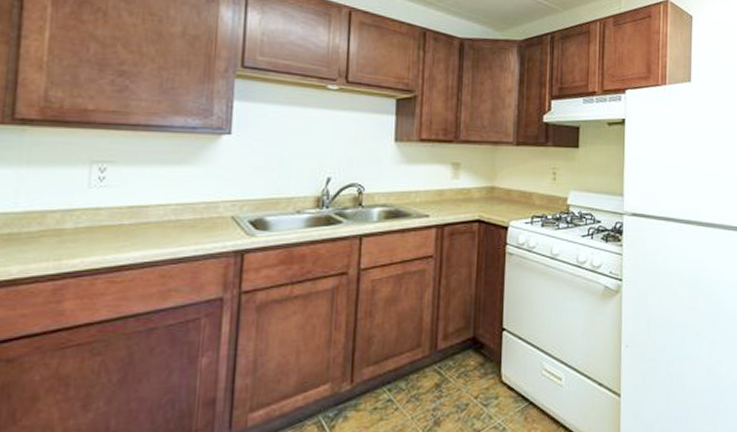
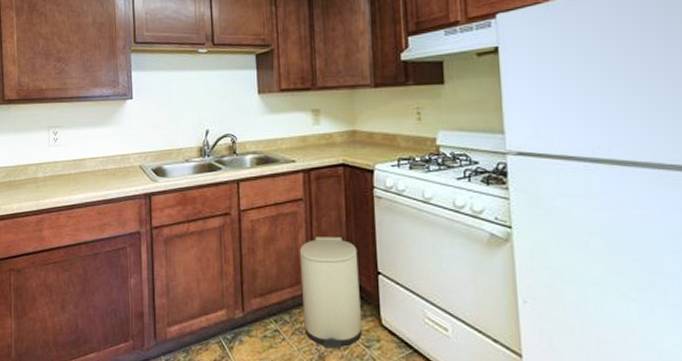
pedal bin: none [421,295,485,413] -> present [299,237,362,350]

